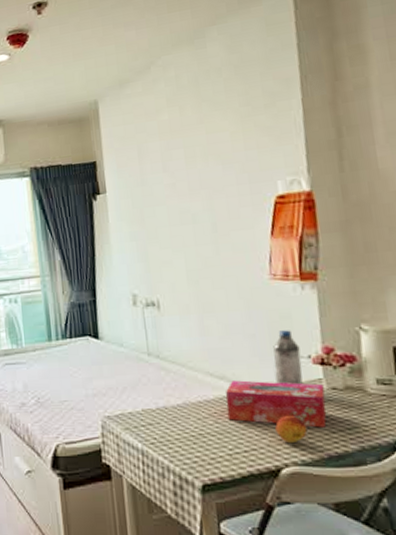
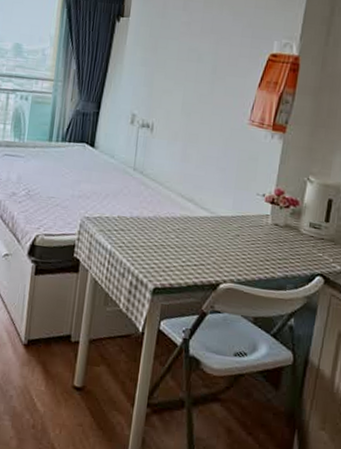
tissue box: present [225,380,327,428] -> none [187,204,269,255]
water bottle: present [273,330,303,385] -> none [233,169,258,218]
fruit: present [275,415,308,444] -> none [223,240,248,265]

